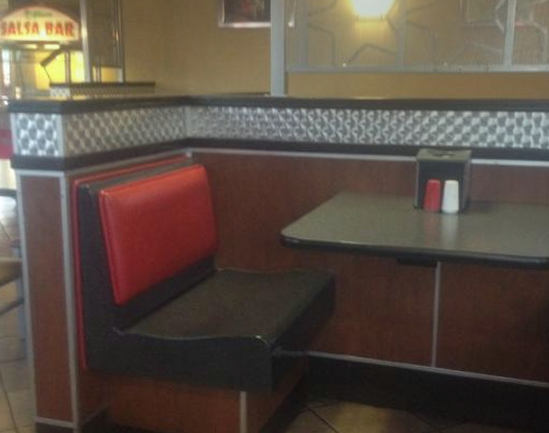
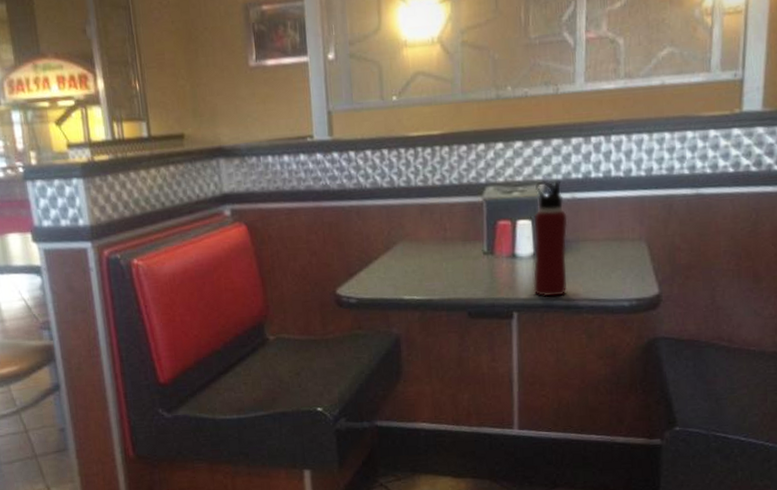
water bottle: none [456,147,490,250] -> present [533,181,568,297]

